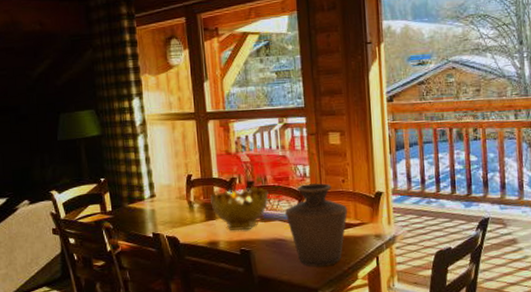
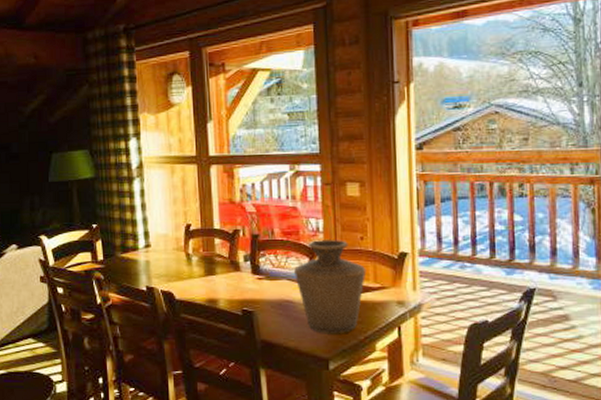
decorative bowl: present [210,186,269,231] -> none [211,240,276,289]

